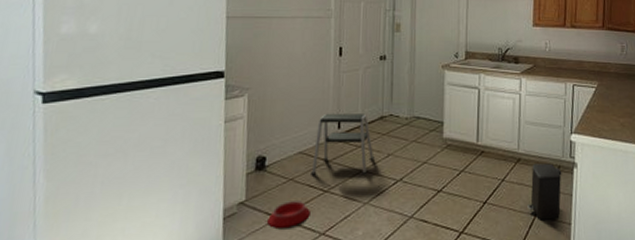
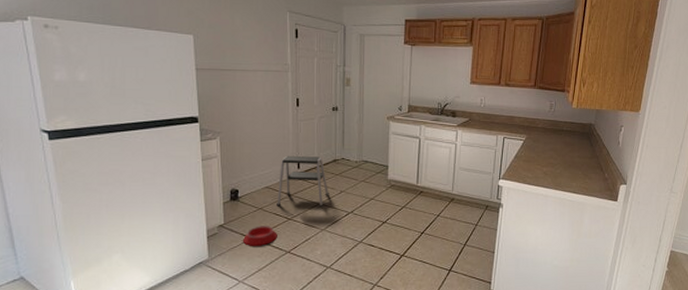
pedal bin: present [526,163,562,221] -> none [457,203,489,249]

